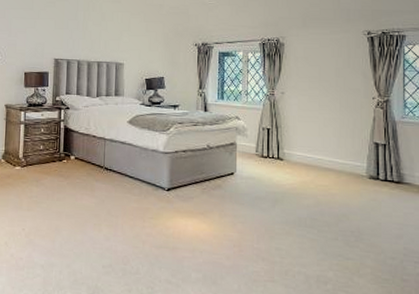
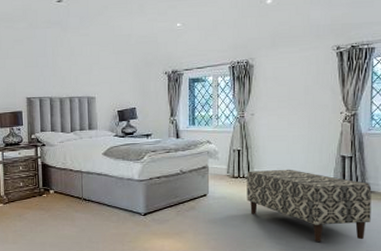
bench: none [276,151,407,235] -> present [247,169,372,242]

